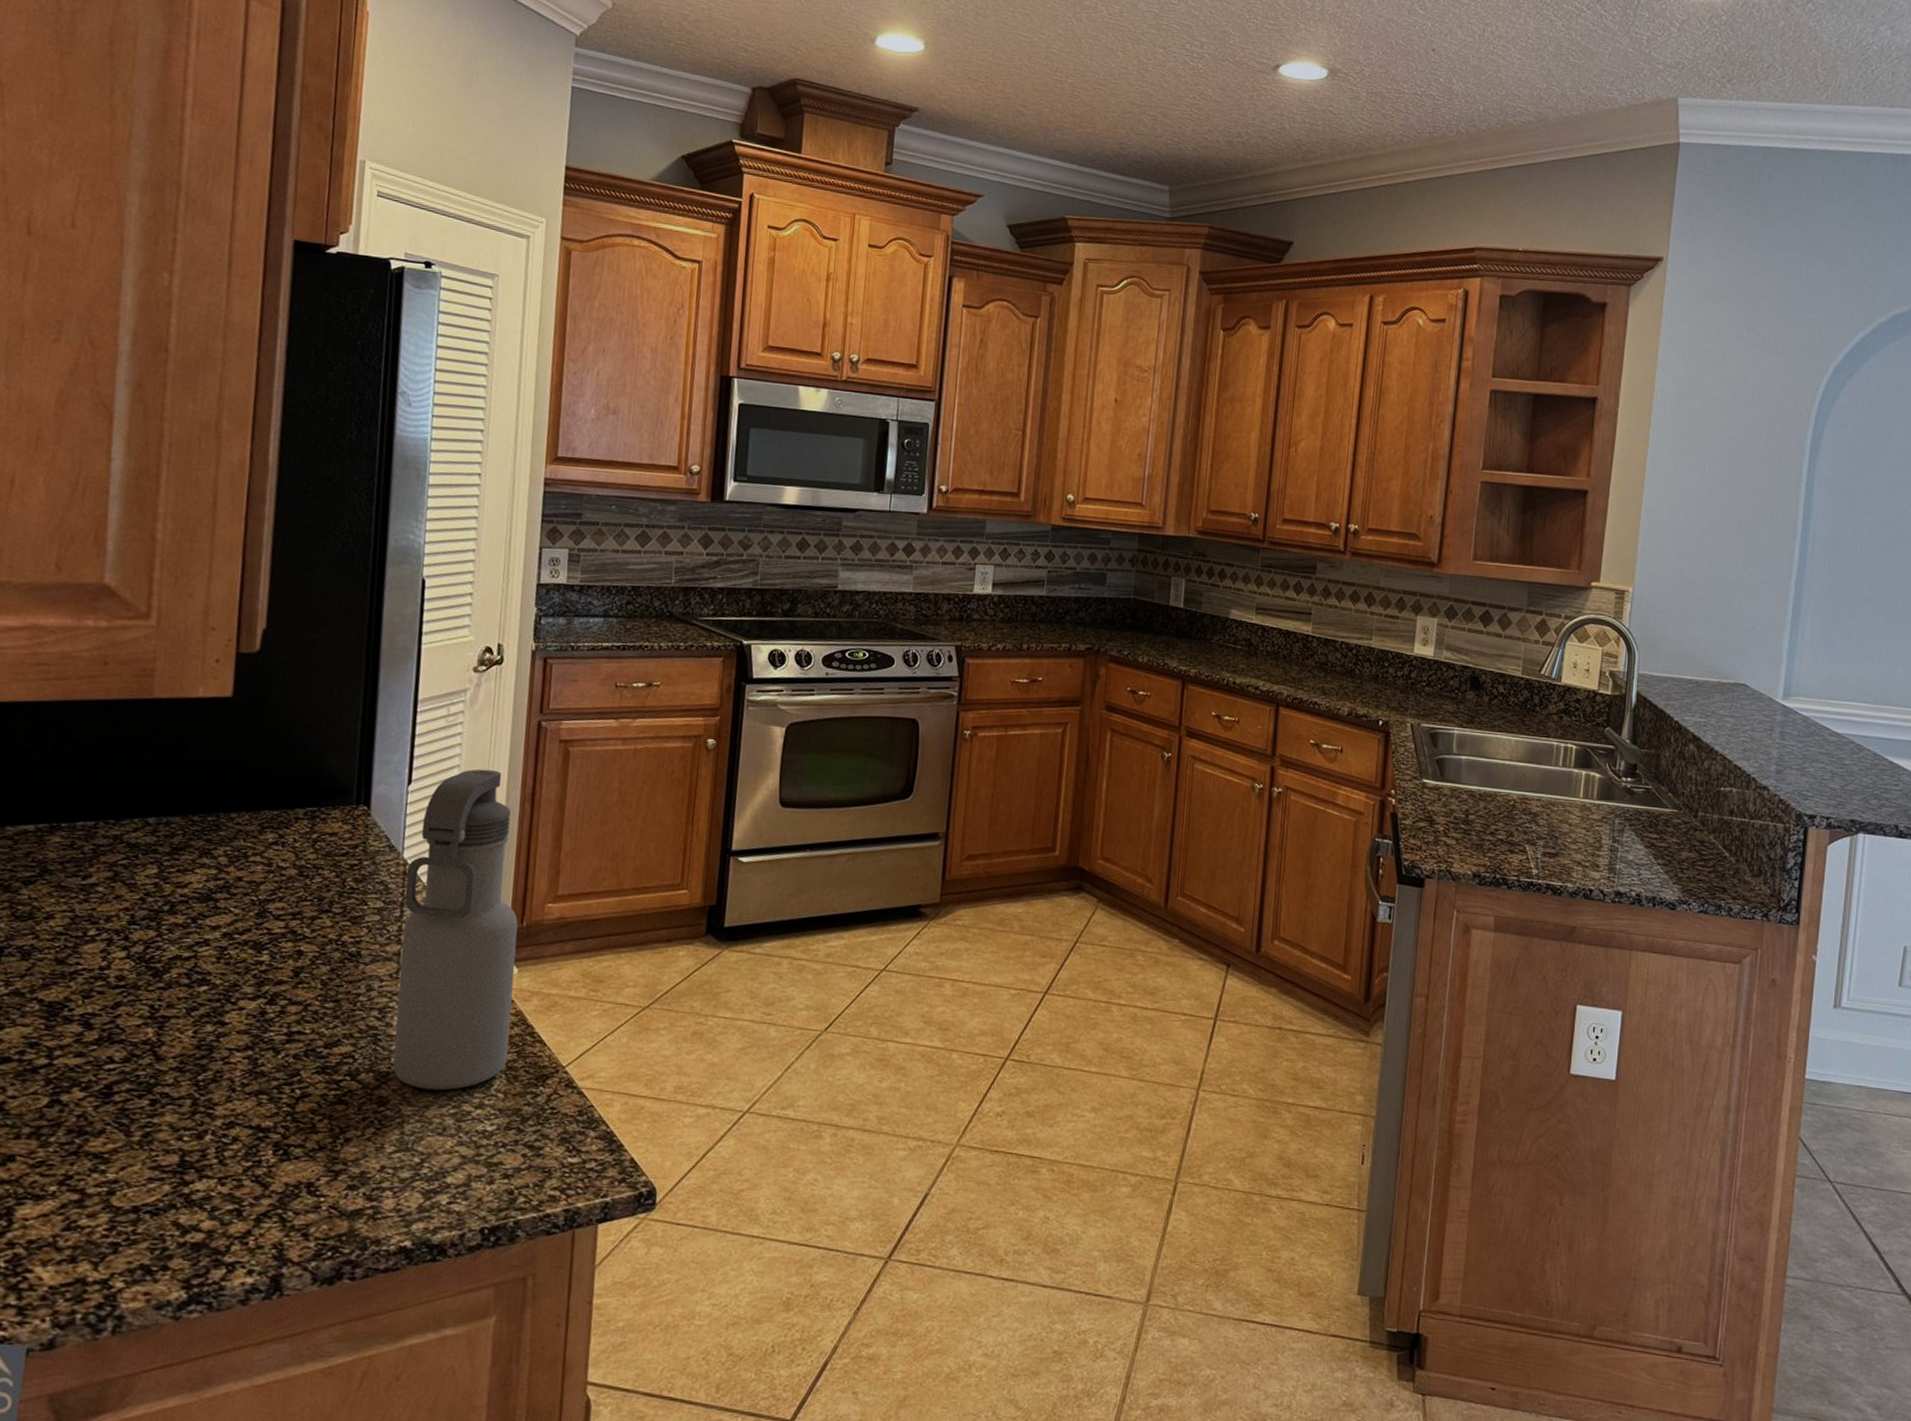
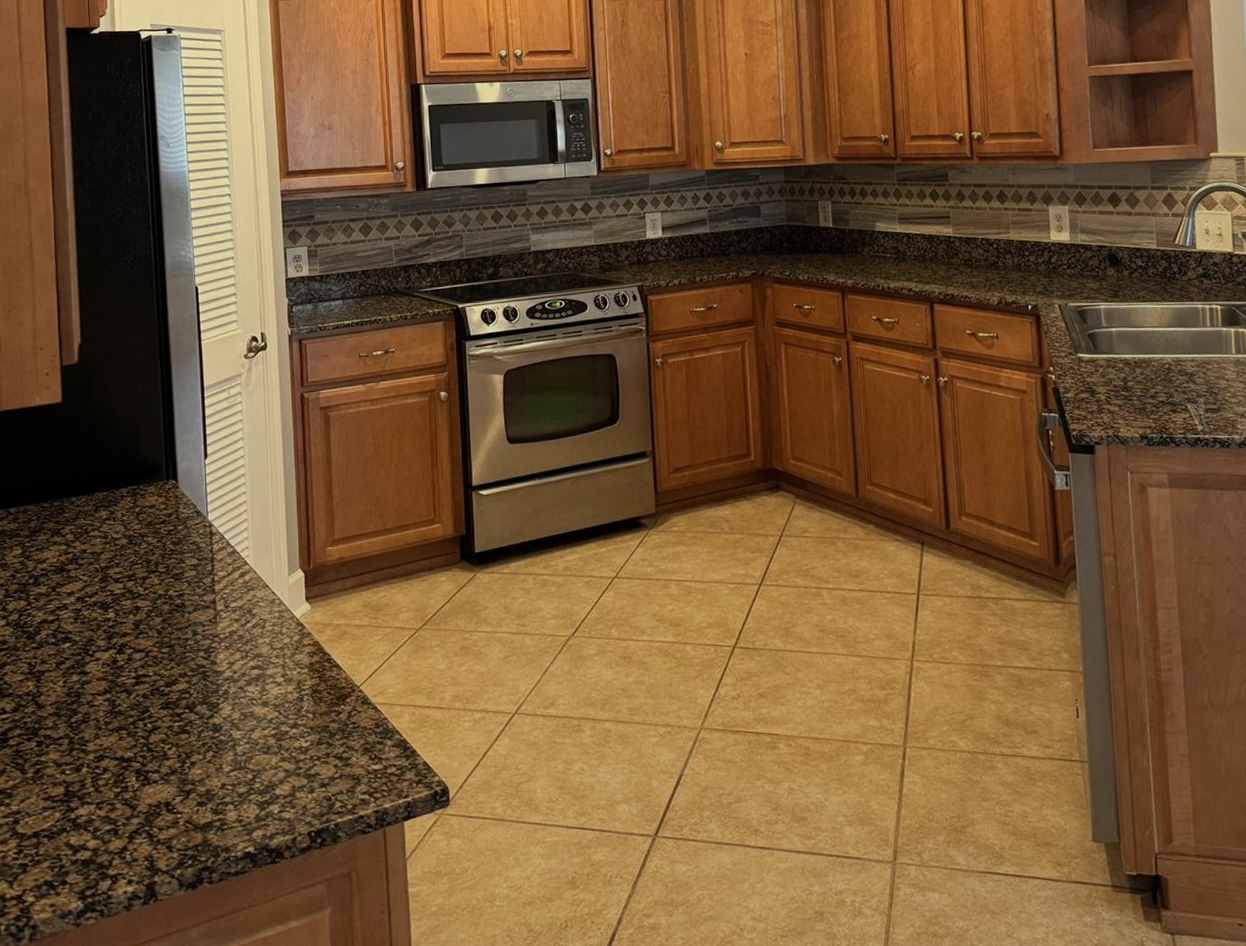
water bottle: present [392,769,518,1091] -> none [212,438,312,716]

